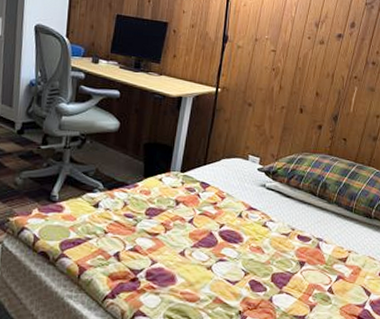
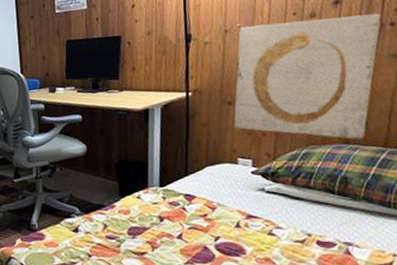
wall art: none [250,39,368,153] -> present [233,13,382,140]

